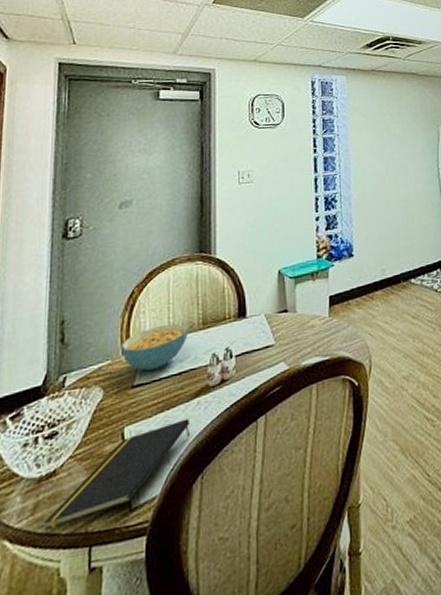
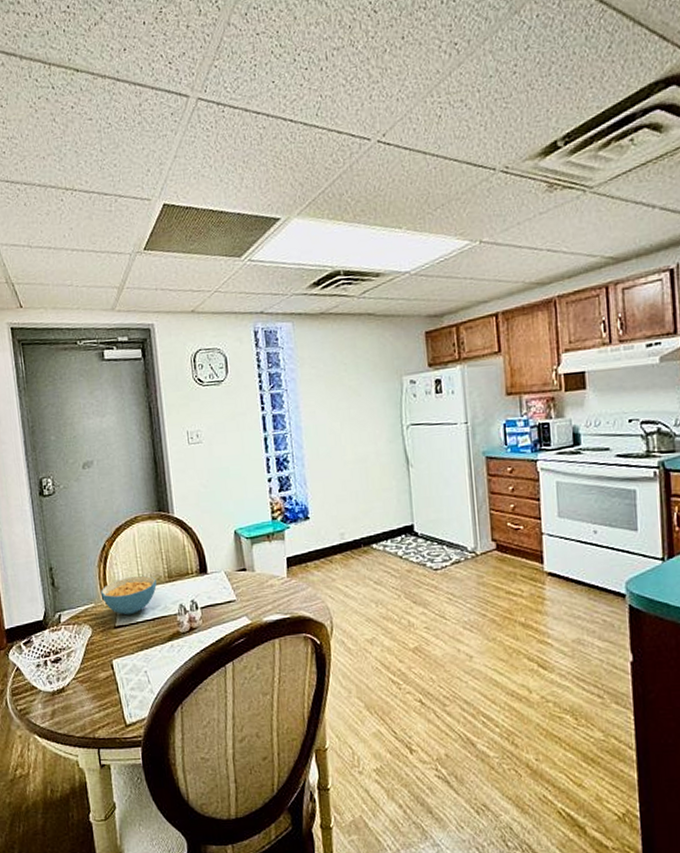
notepad: present [43,418,191,530] -> none [61,658,168,732]

